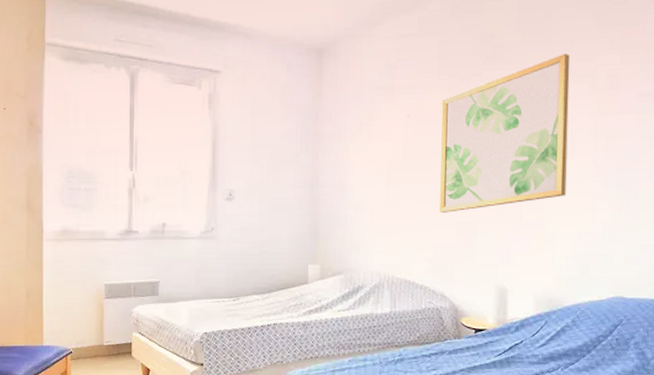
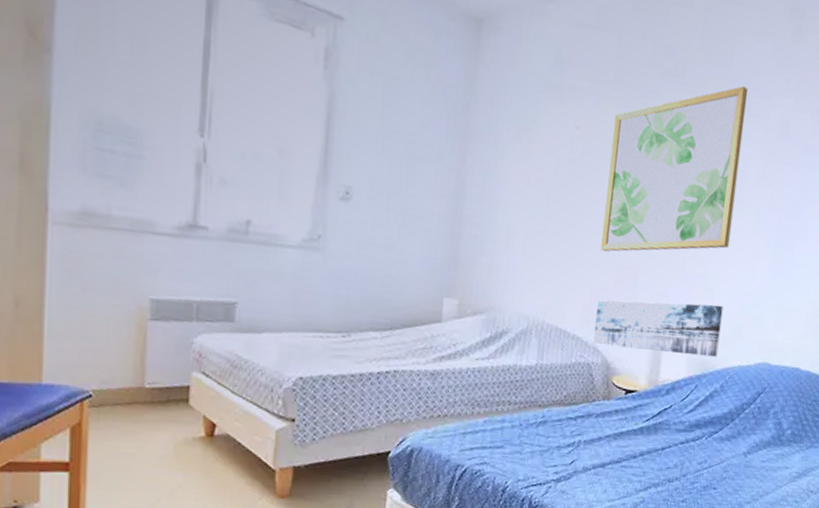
wall art: none [440,248,567,295] -> present [593,299,723,357]

